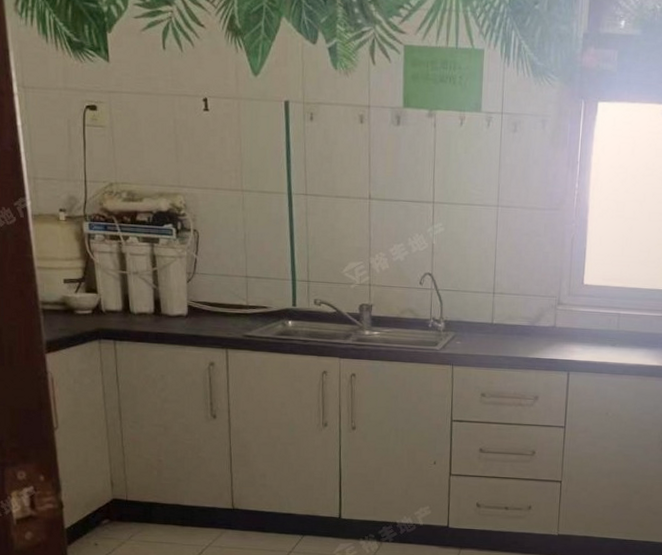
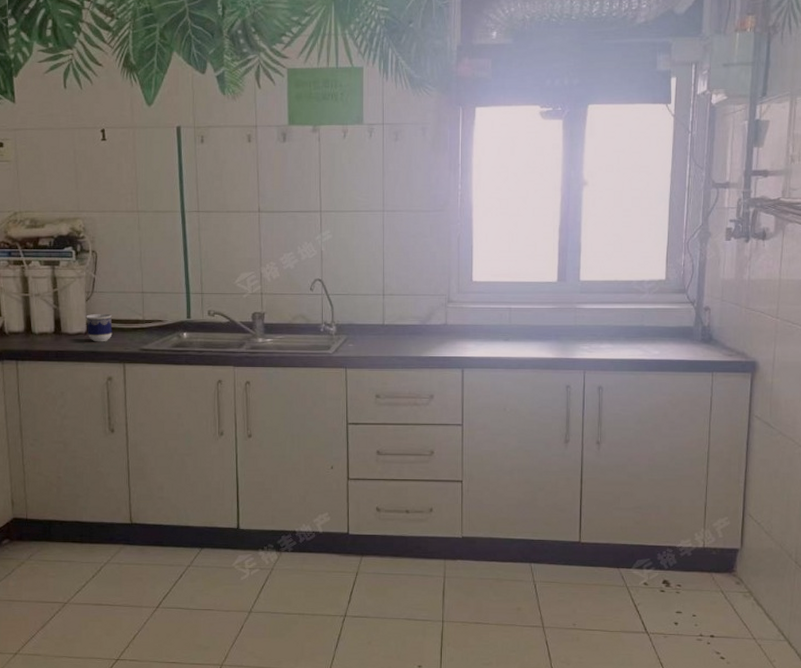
cup: none [187,296,215,326] -> present [86,313,113,342]

